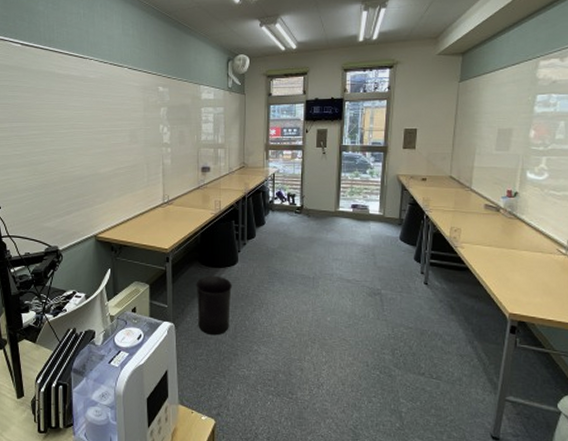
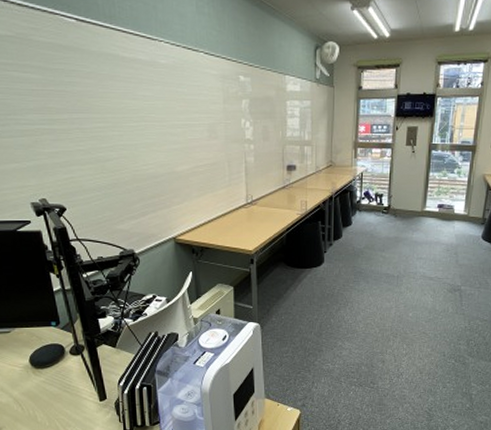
waste bin: present [196,275,232,336] -> none [281,276,318,334]

